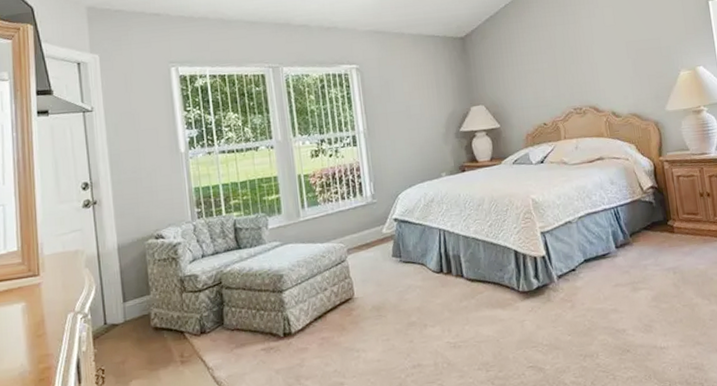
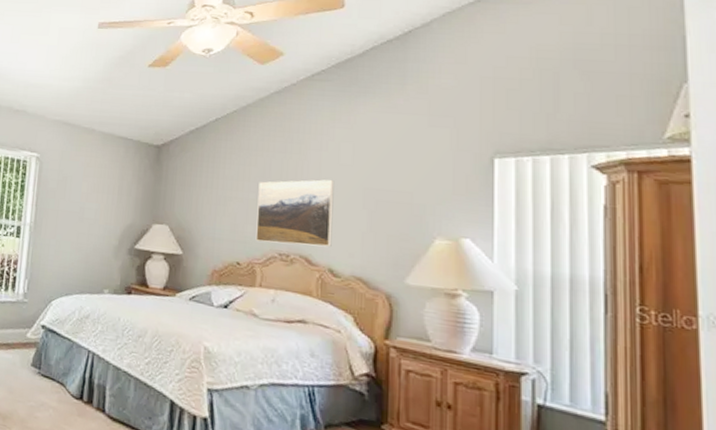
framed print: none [548,40,611,102] -> present [255,179,334,247]

